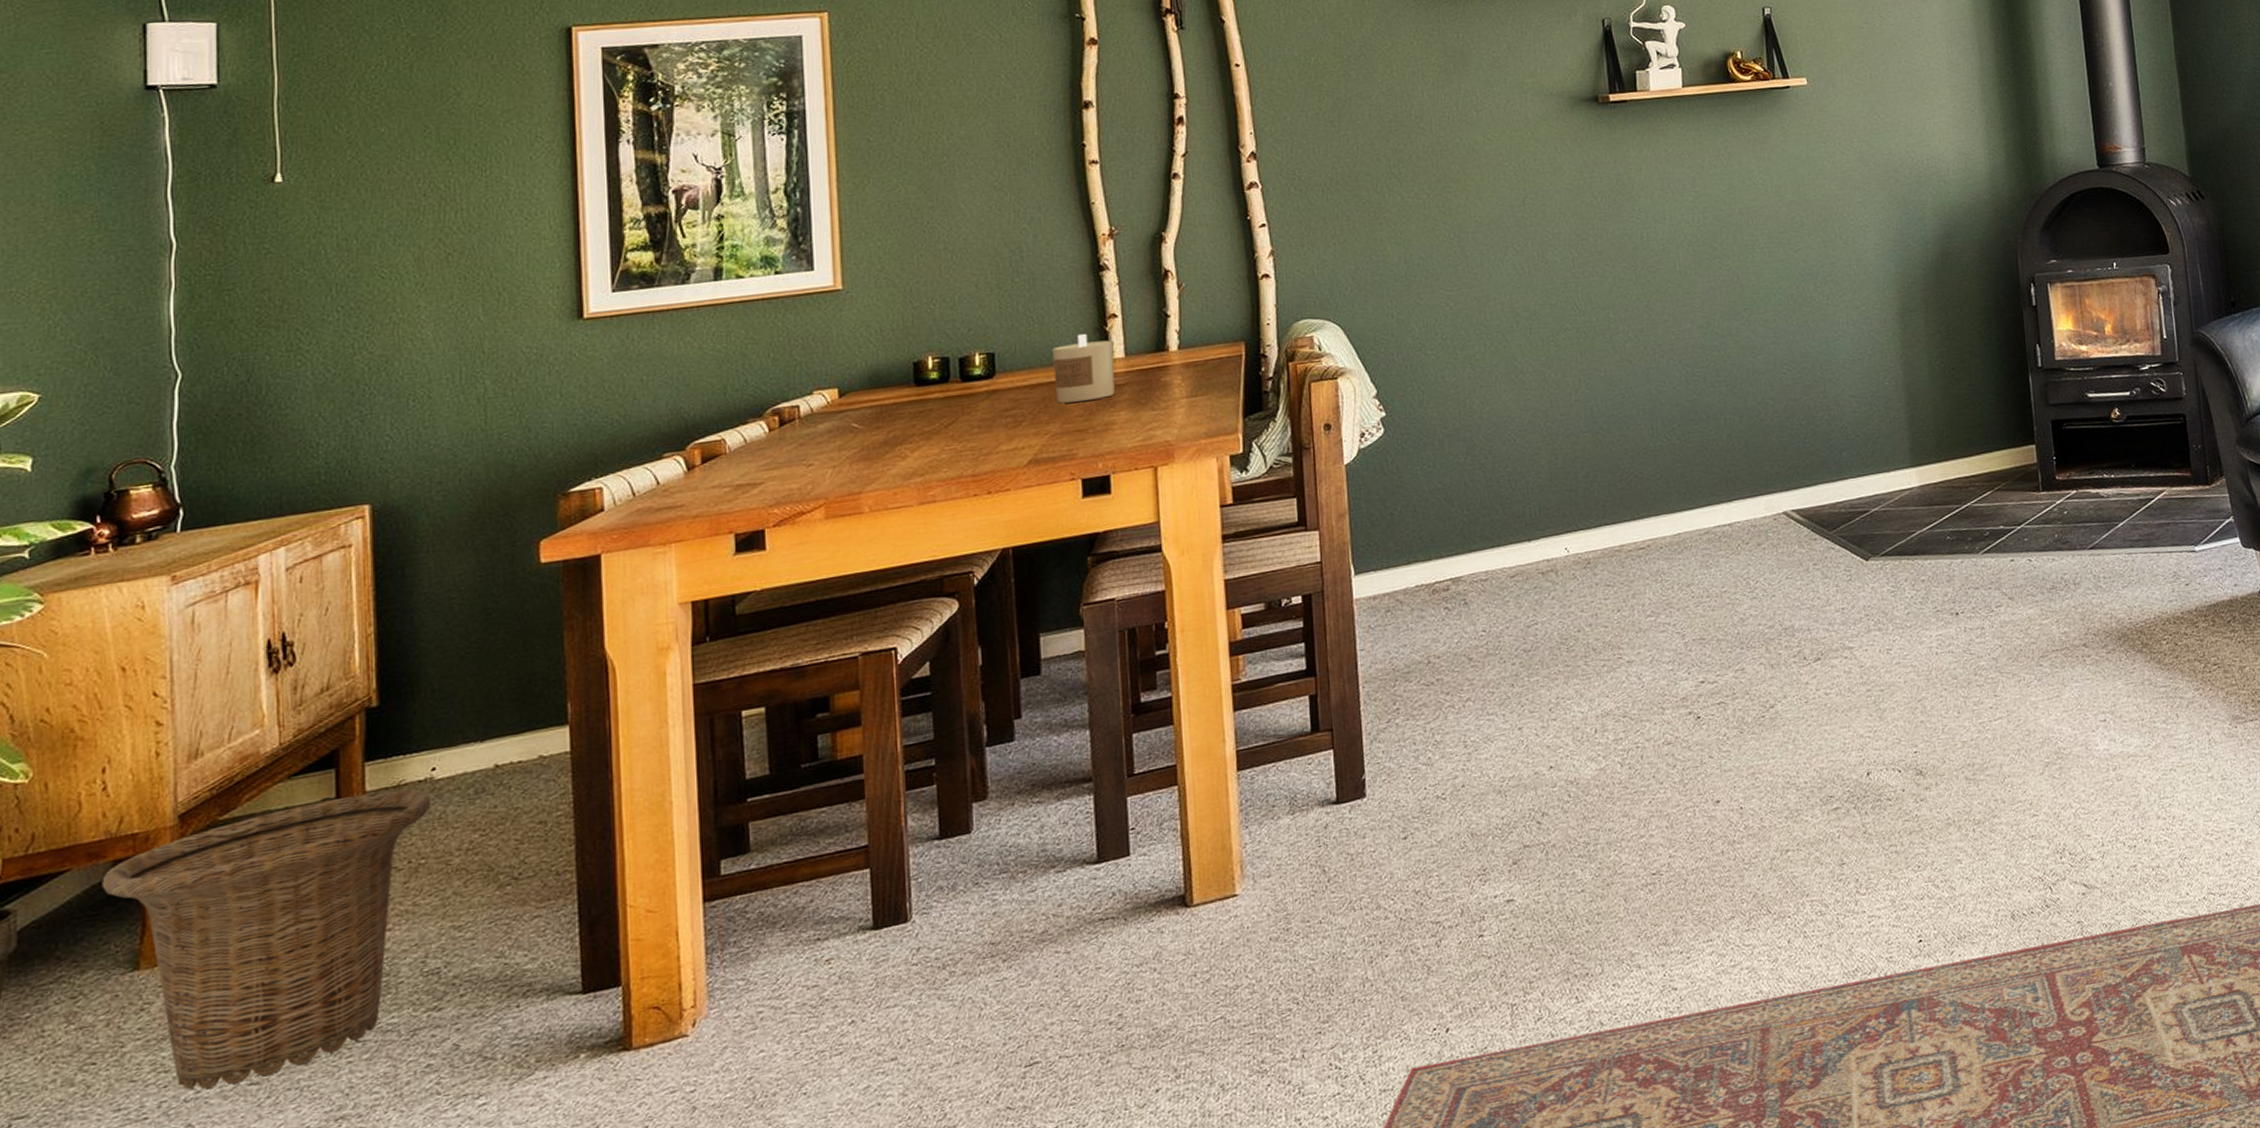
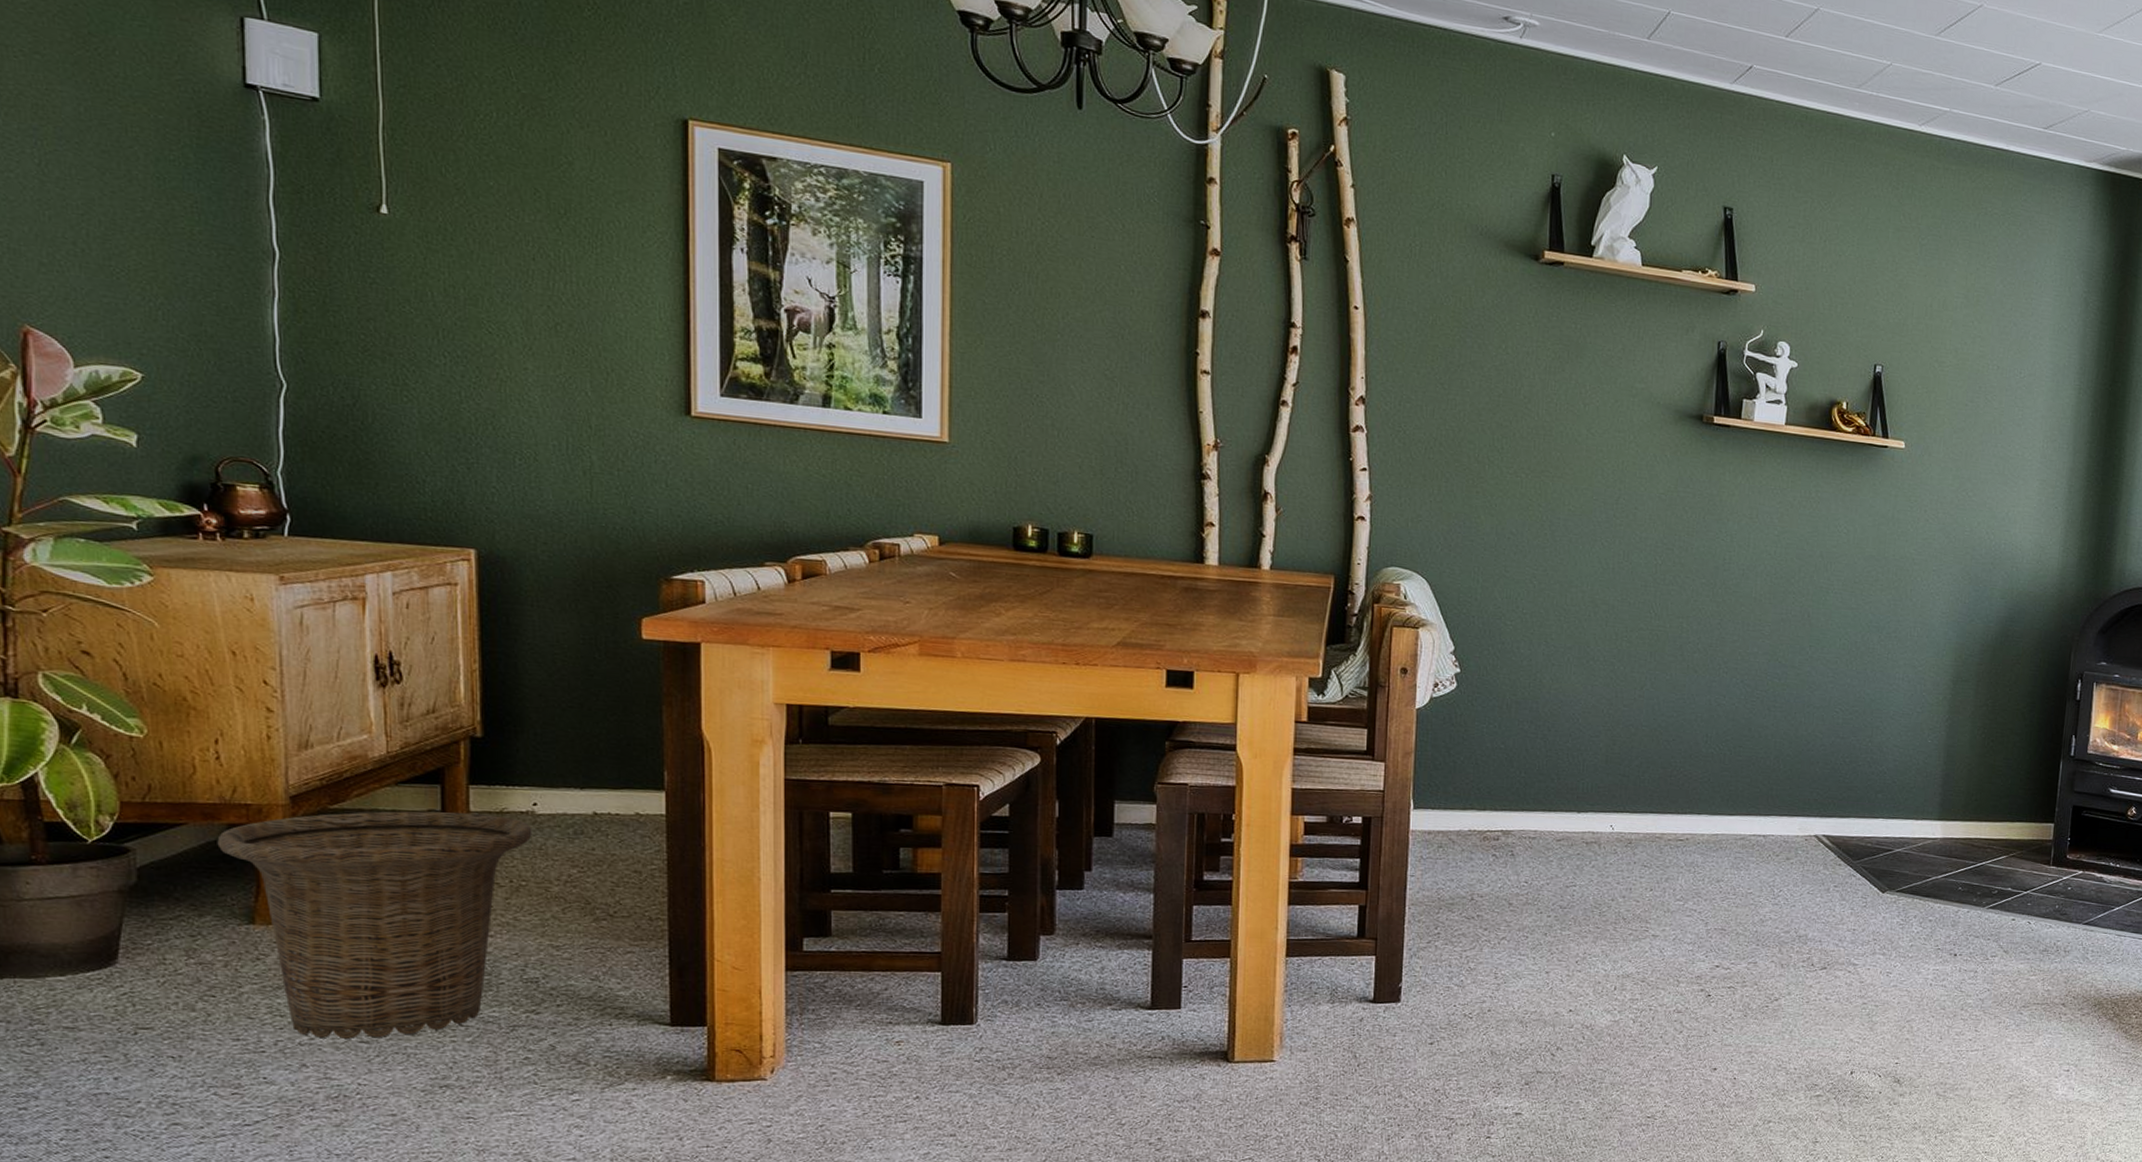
candle: present [1052,333,1115,404] -> none [1148,534,1208,600]

